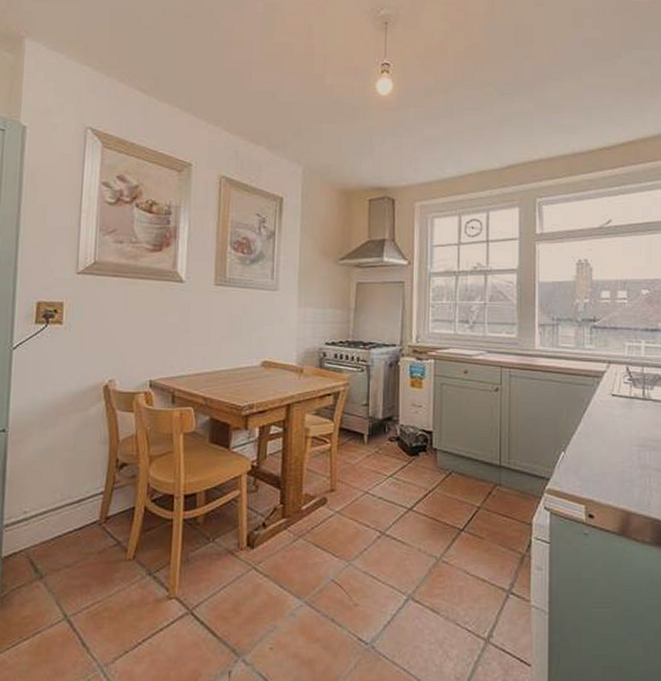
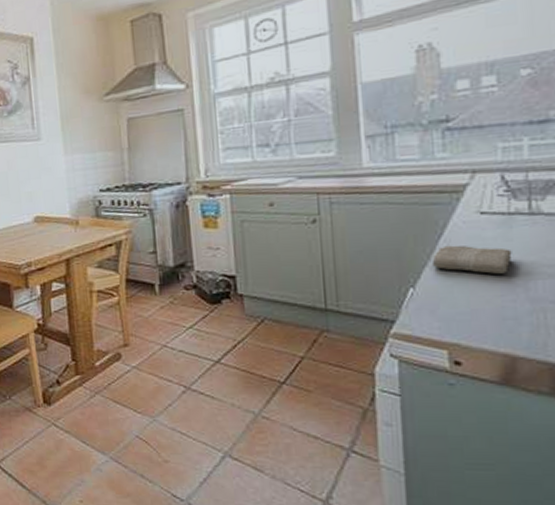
washcloth: none [579,419,631,444] -> present [433,245,512,274]

